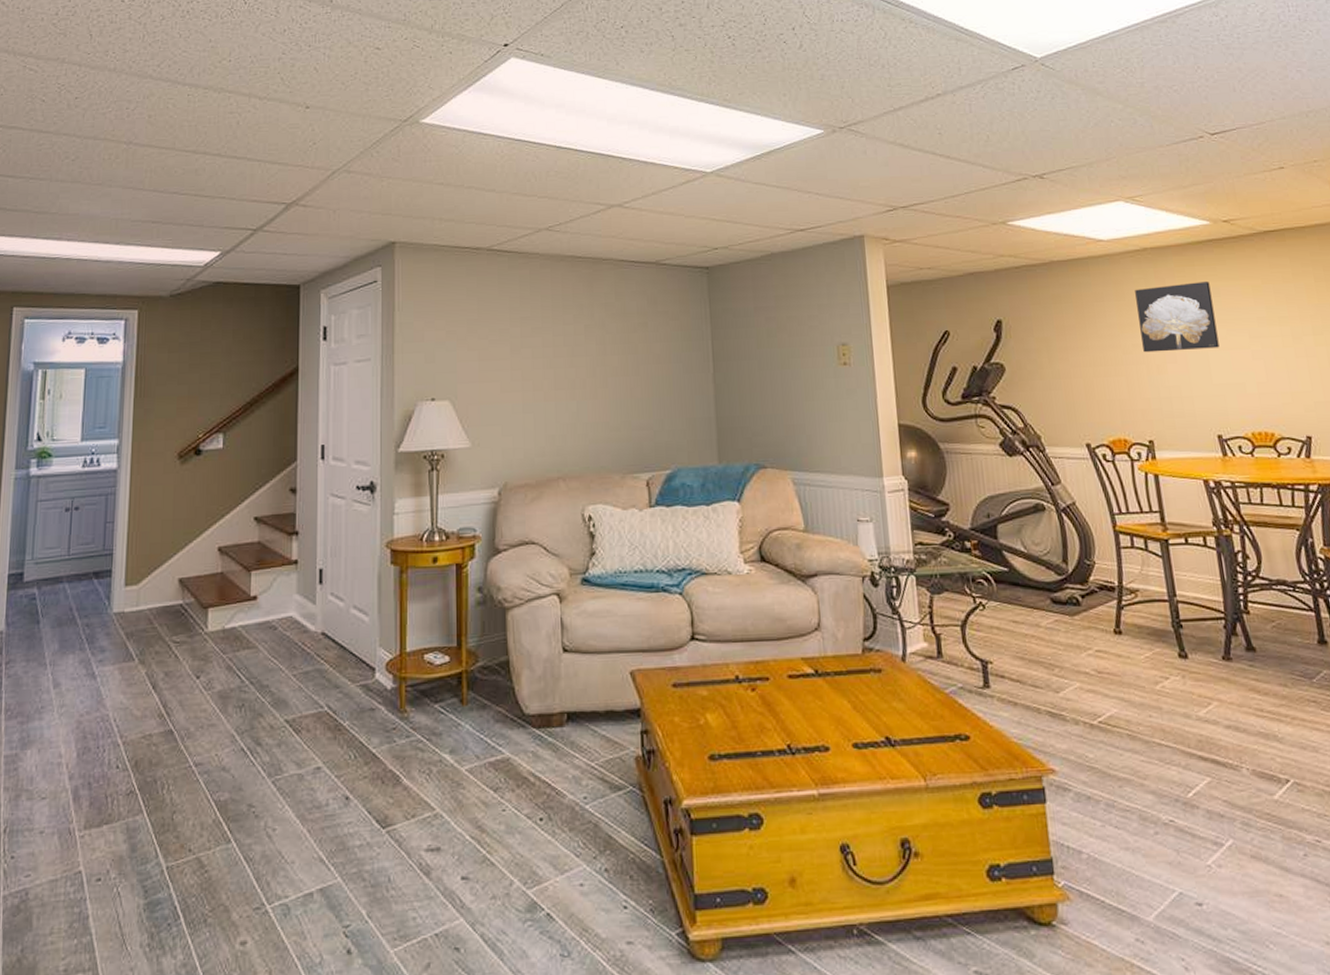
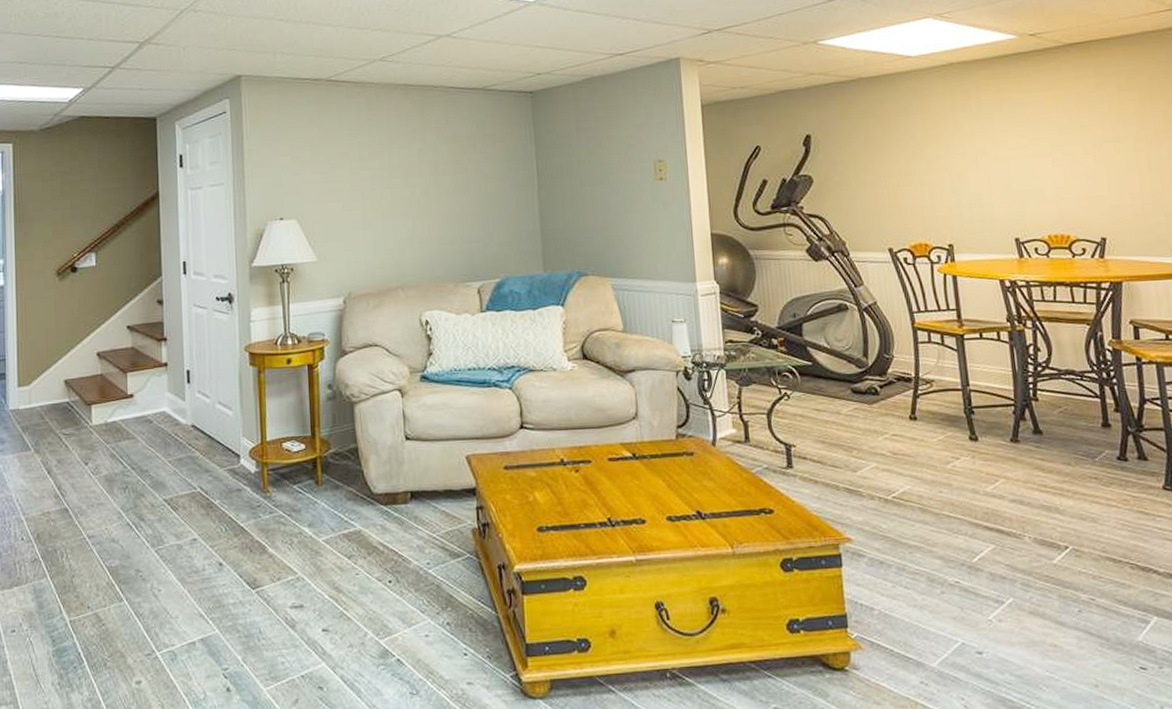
wall art: present [1135,280,1220,353] -> none [940,93,1021,163]

